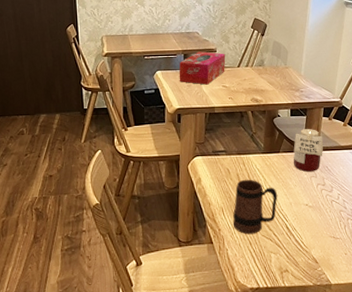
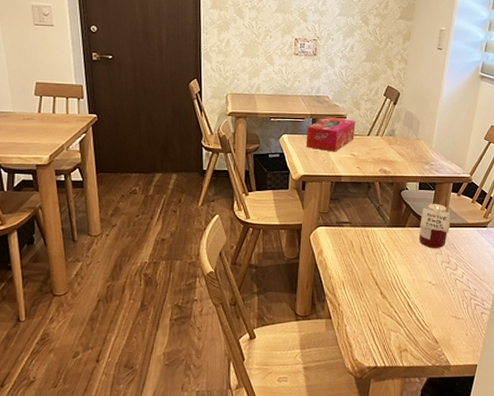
mug: present [232,179,278,235] -> none [353,253,401,311]

